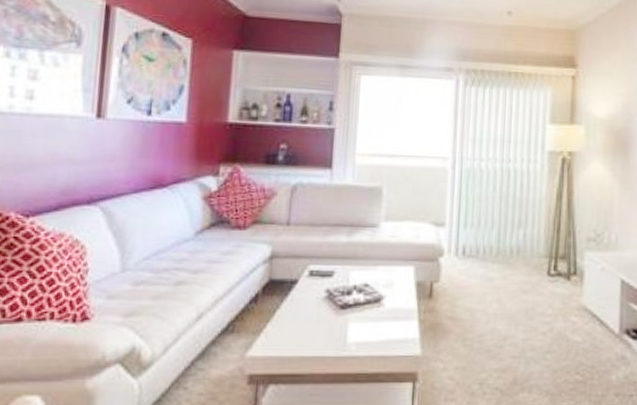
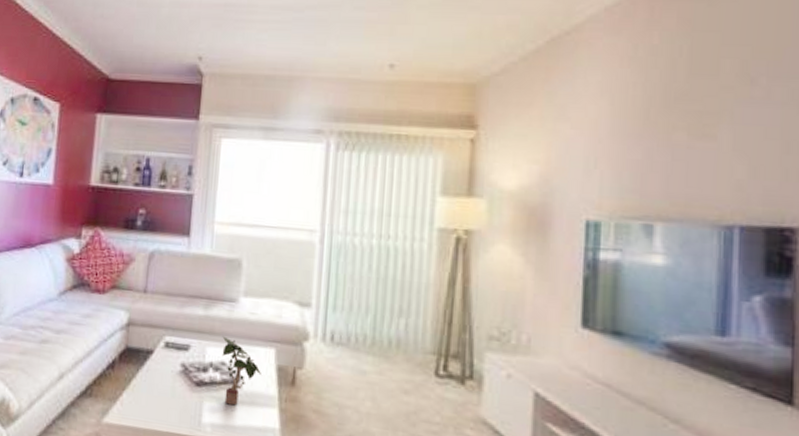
potted plant: none [365,259,402,323] -> present [222,336,261,406]

